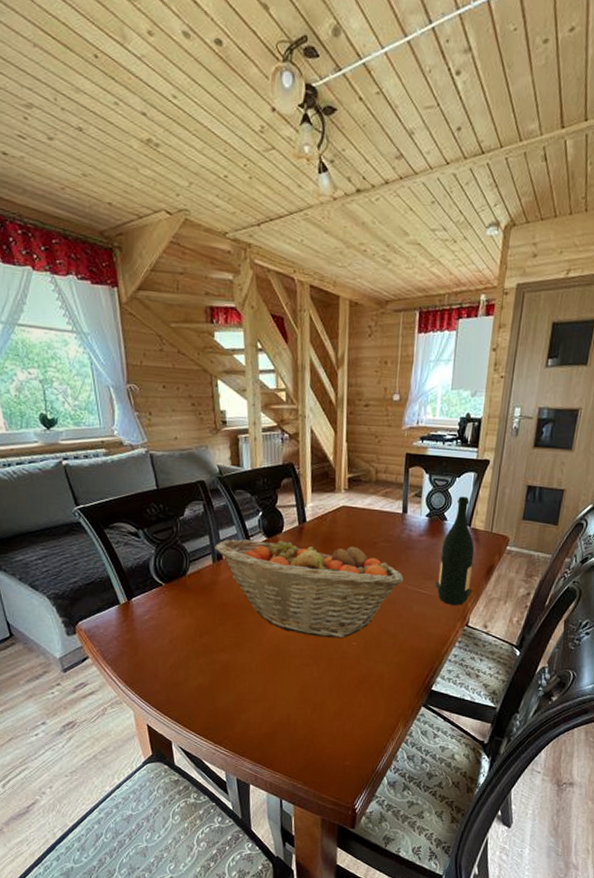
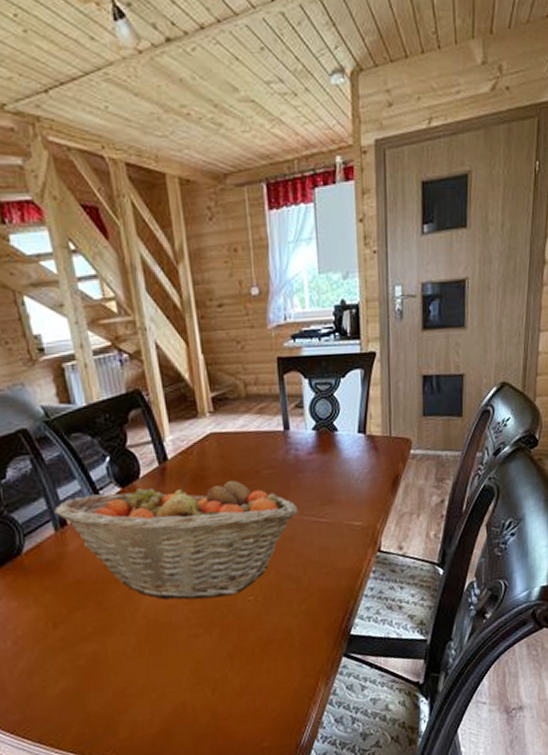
wine bottle: present [435,496,475,605] -> none [335,399,380,530]

